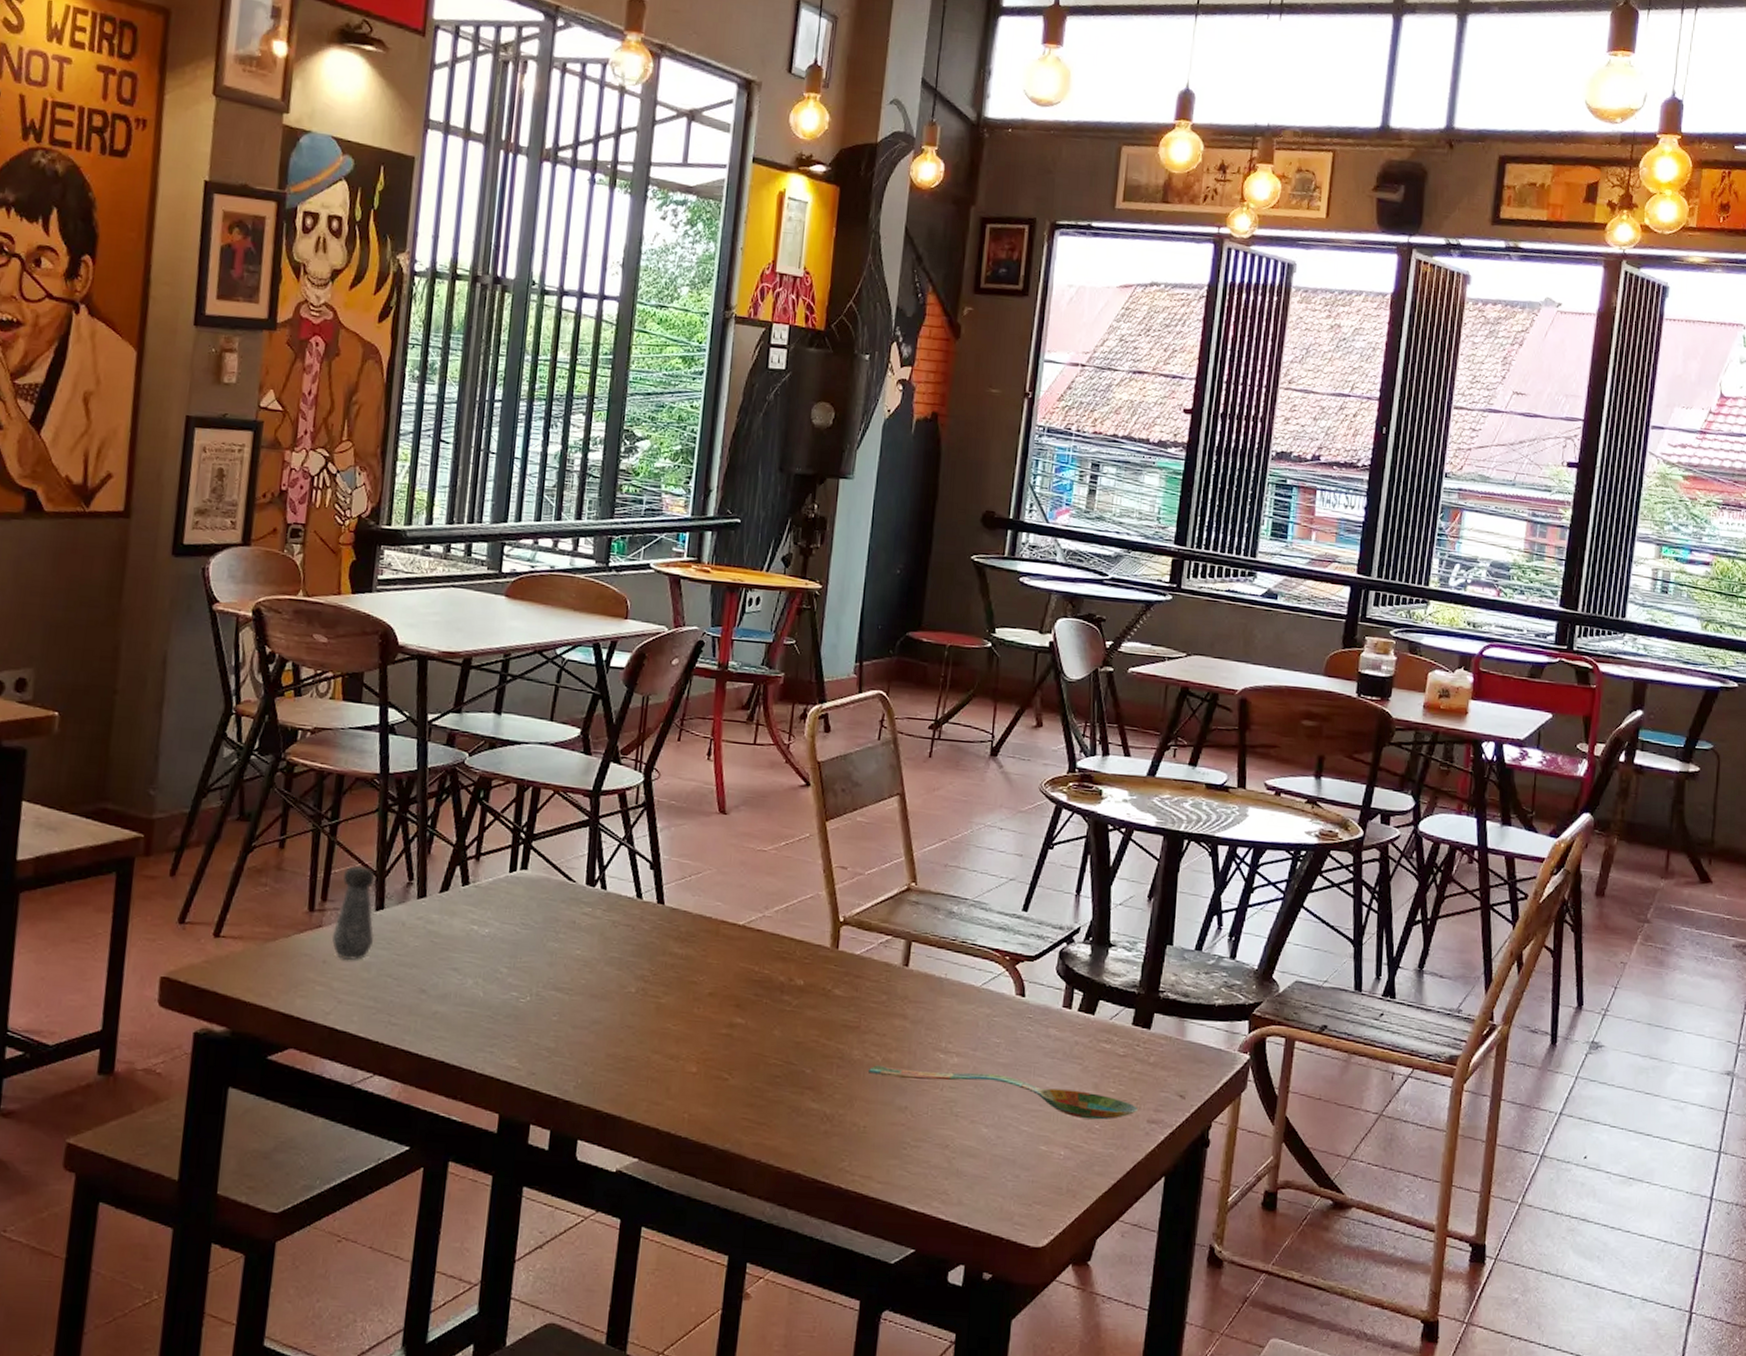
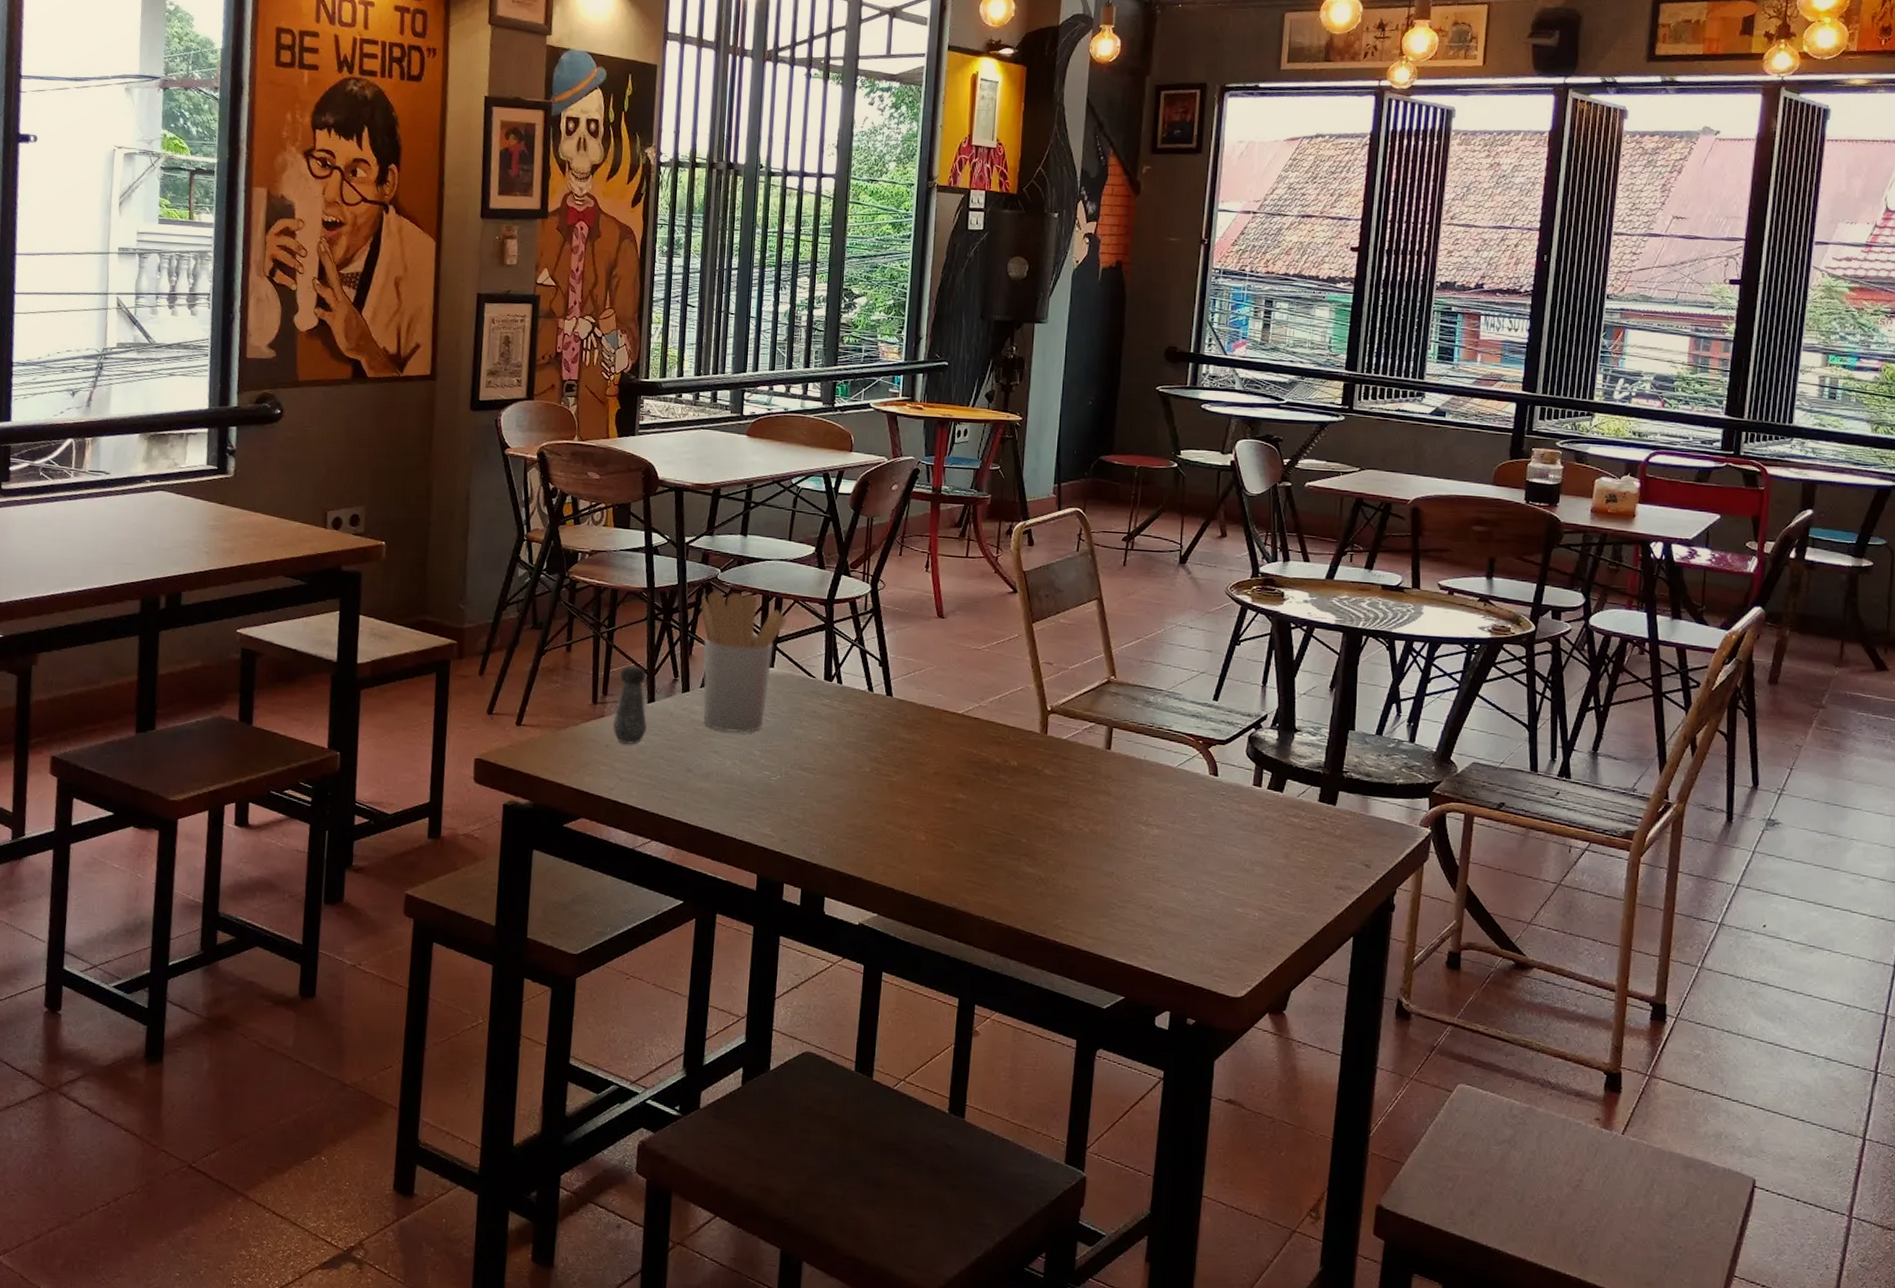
utensil holder: none [441,779,546,946] -> present [700,591,788,733]
spoon: present [869,1065,1138,1120] -> none [1078,835,1326,886]

